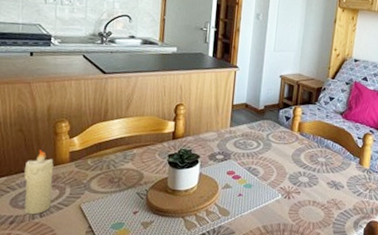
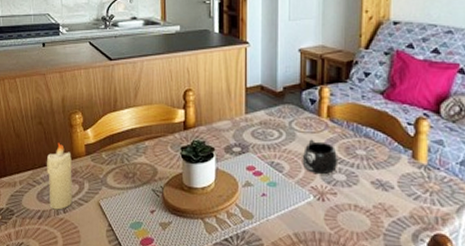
mug: none [274,149,303,178] -> present [302,139,337,175]

